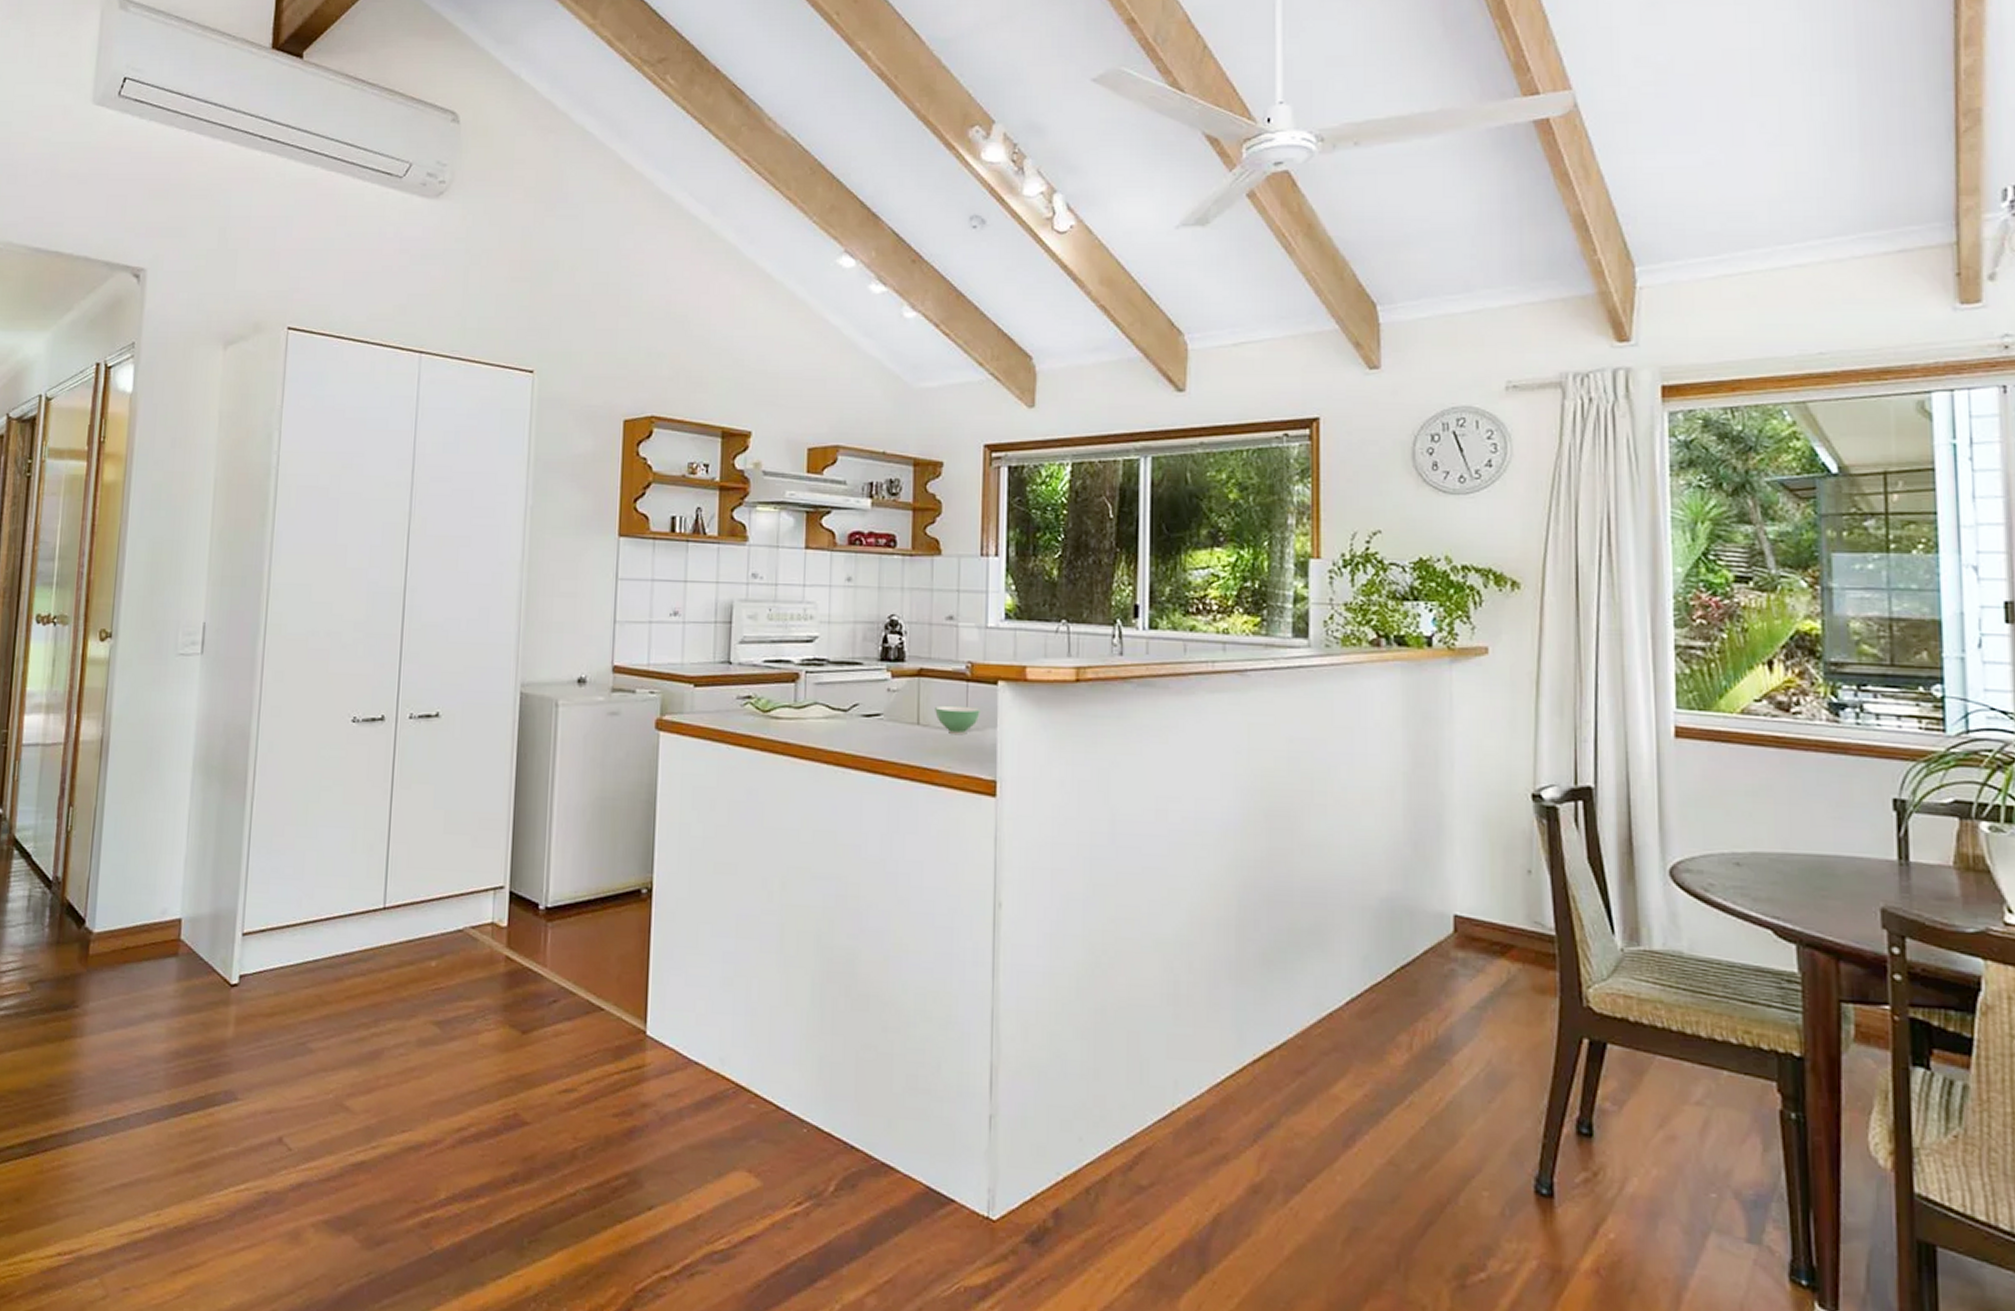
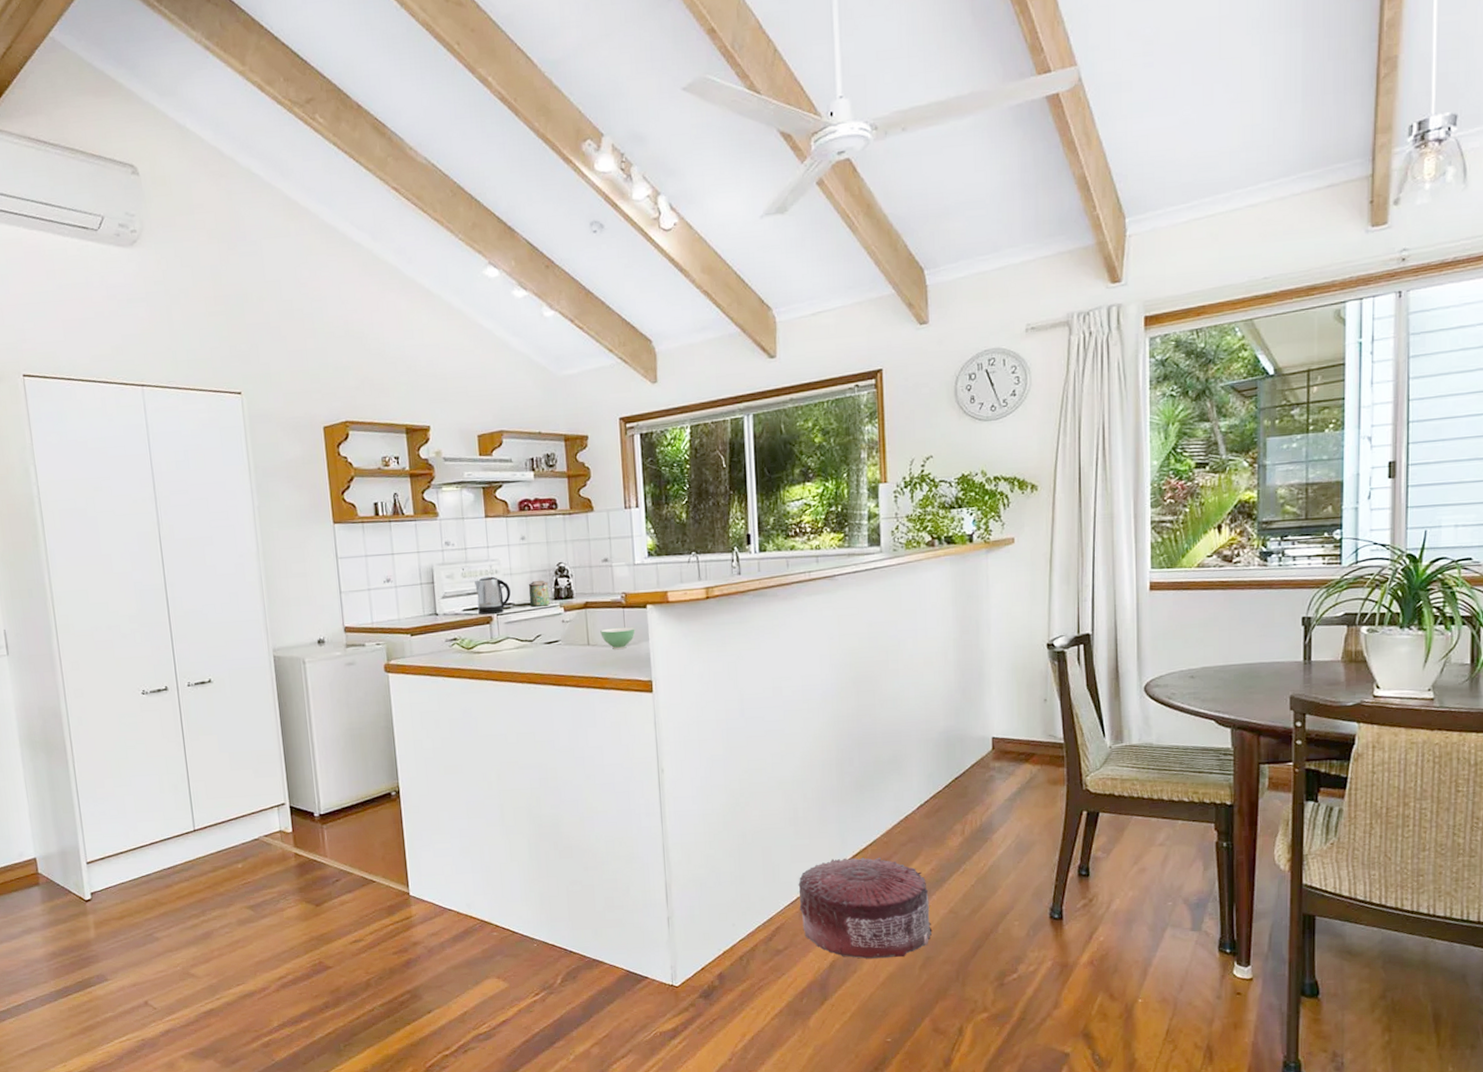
kettle: none [781,622,826,672] -> present [475,576,511,615]
canister: none [848,633,875,669] -> present [528,580,550,608]
pouf: none [1174,1060,1363,1222] -> present [798,857,933,959]

